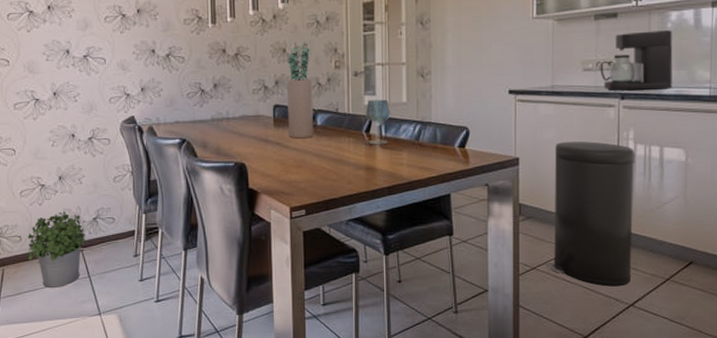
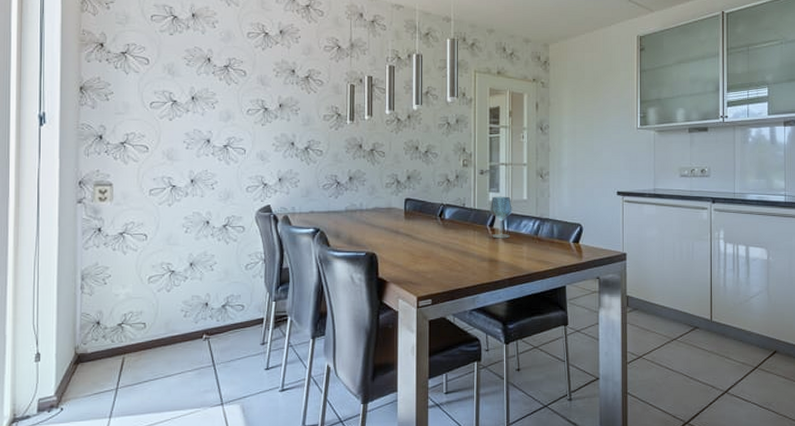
potted plant: present [28,211,86,288] -> none [152,298,214,377]
vase: present [287,42,313,139] -> none [418,141,442,231]
pedal bin: present [546,141,636,287] -> none [650,240,726,375]
coffee maker: present [600,30,673,91] -> none [694,144,754,195]

